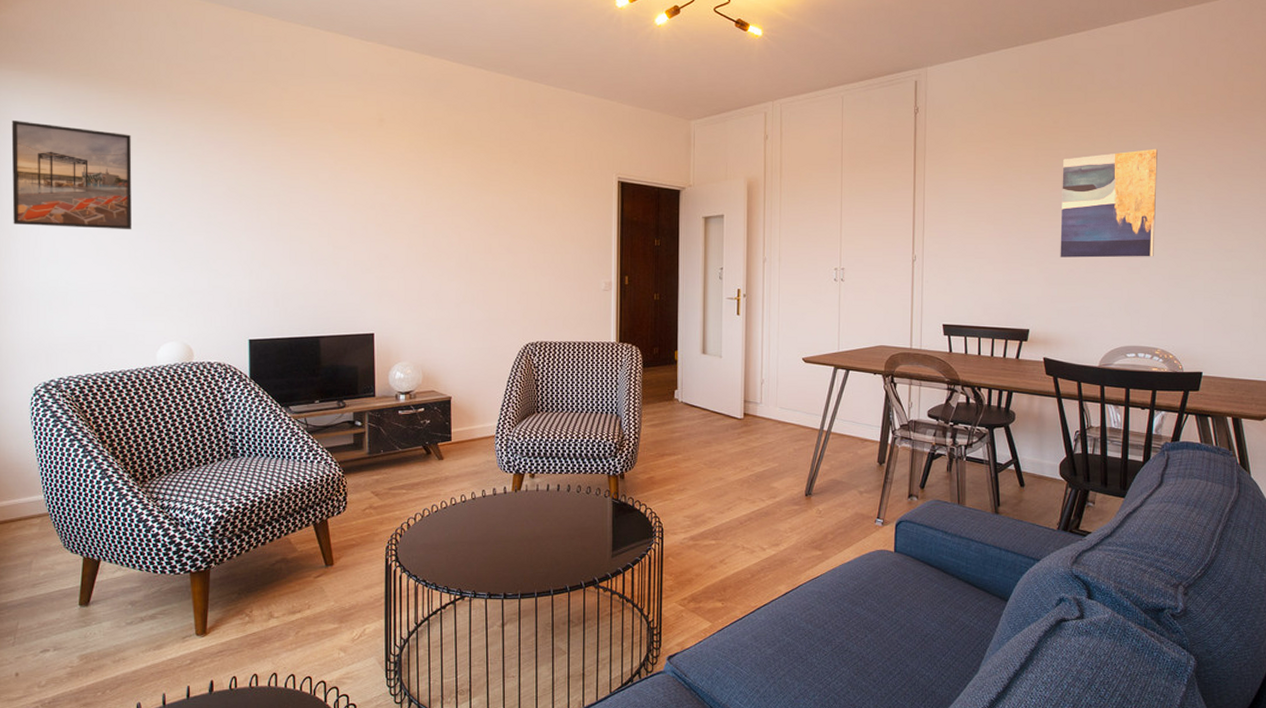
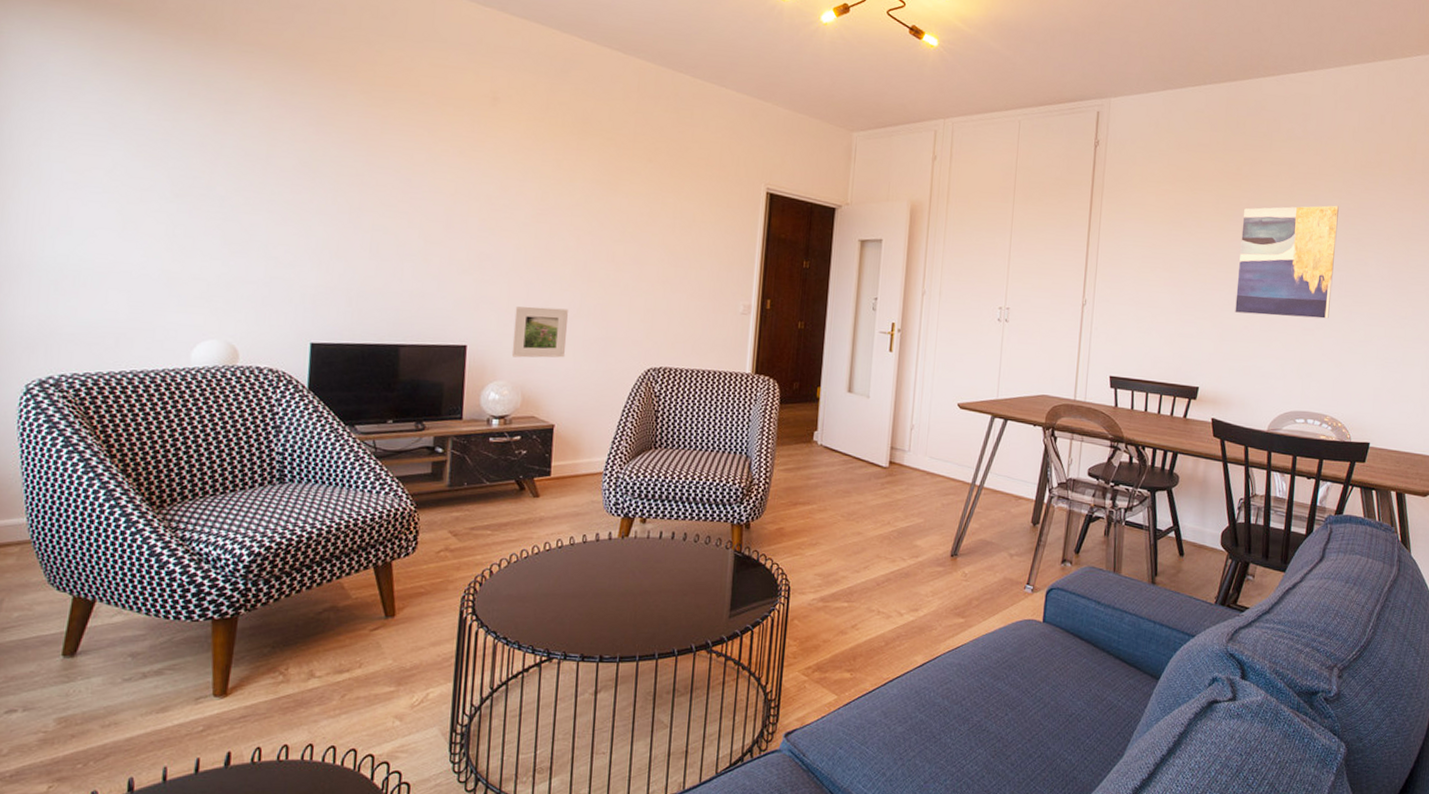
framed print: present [11,121,132,230] -> none [15,56,180,202]
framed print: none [411,296,457,341] -> present [511,306,569,358]

